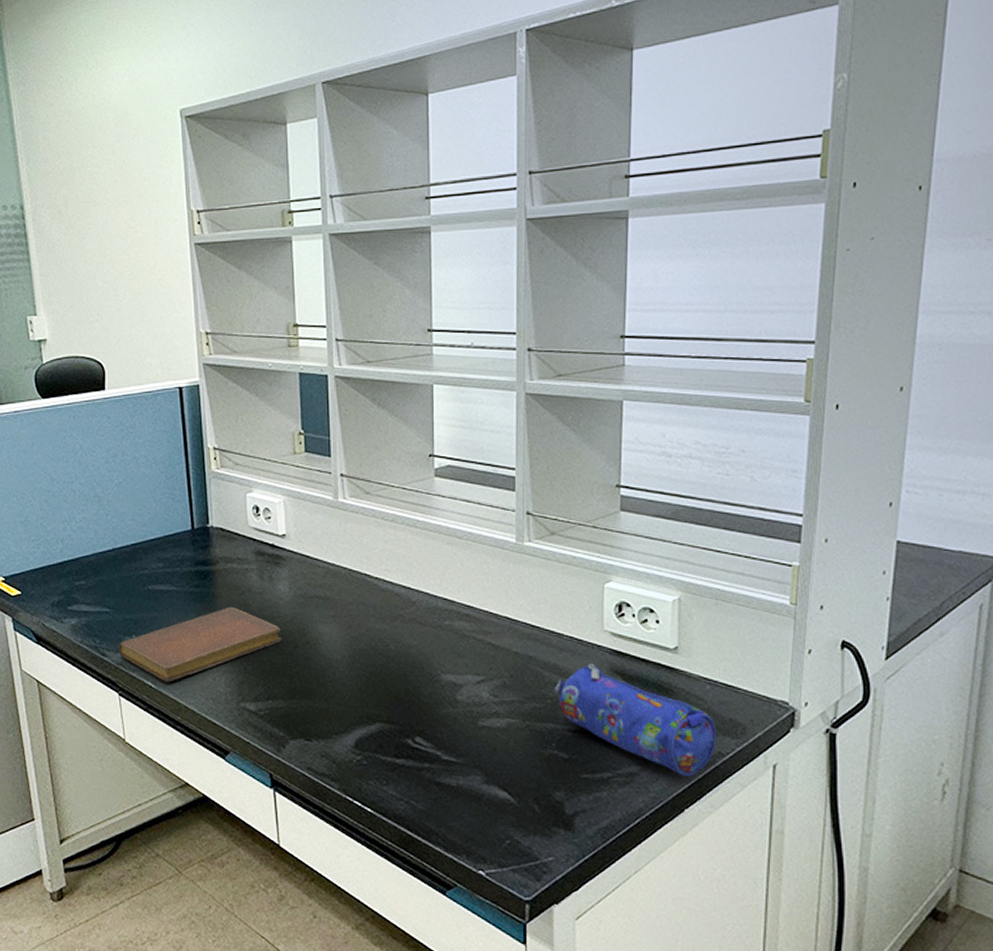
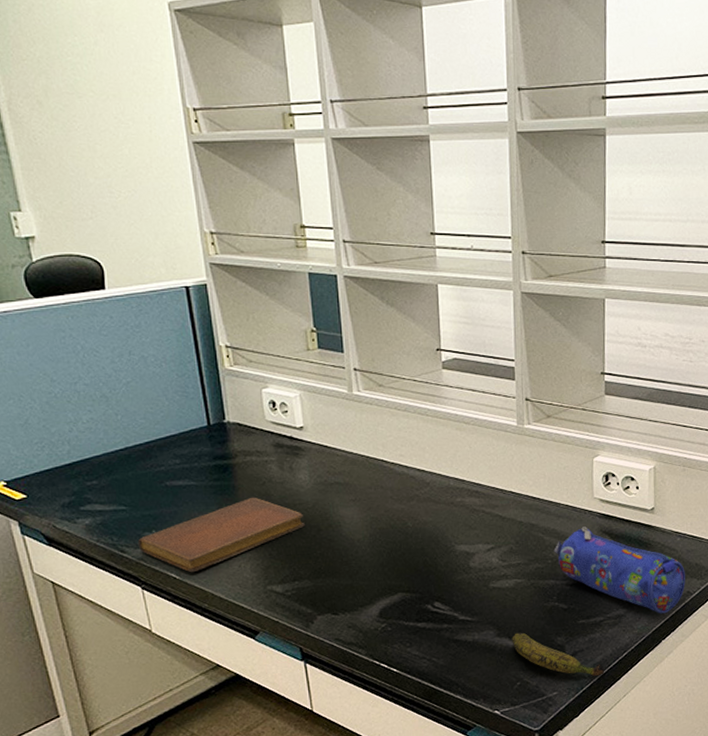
banana: none [501,781,611,844] -> present [511,632,604,677]

